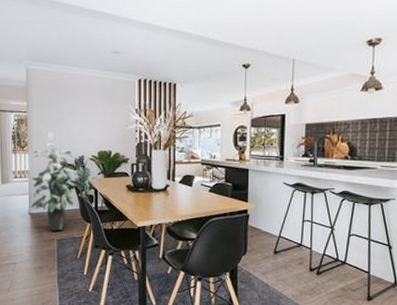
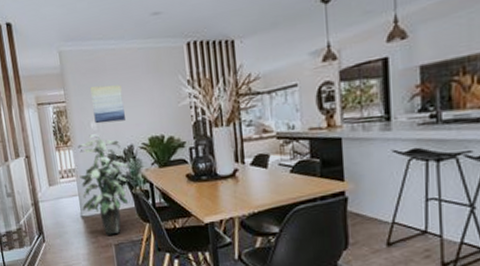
wall art: none [52,103,79,135] -> present [90,84,125,124]

